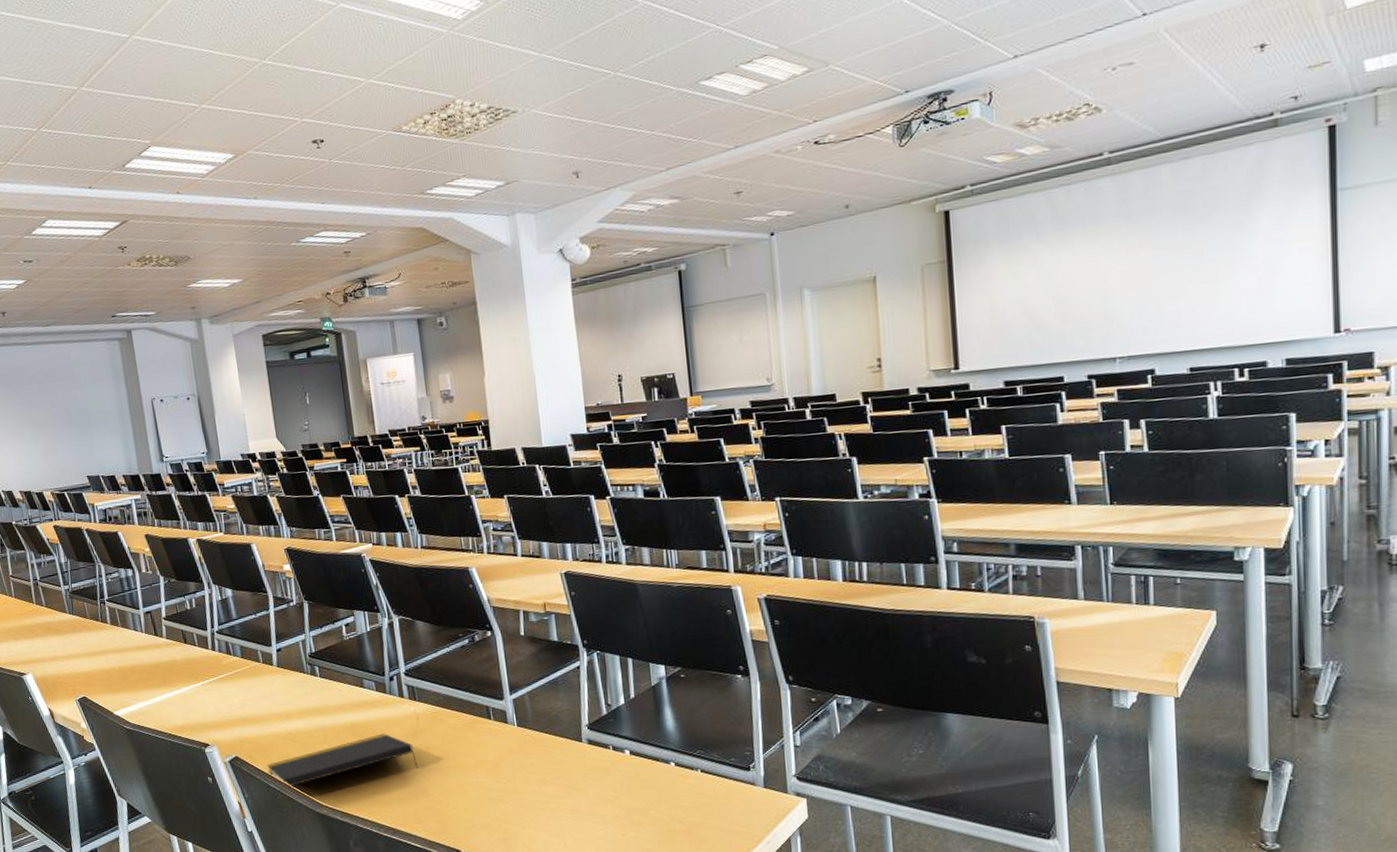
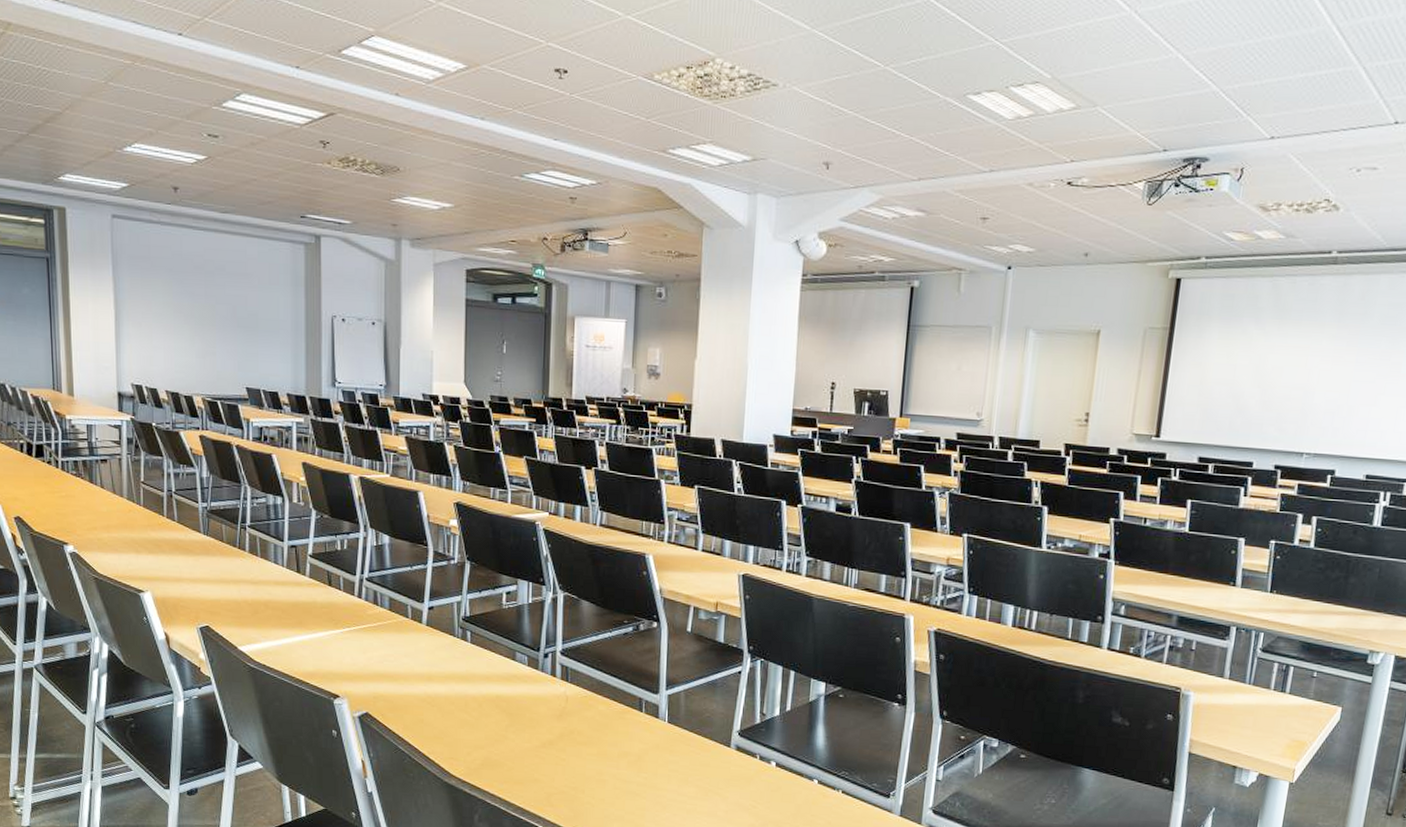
notepad: present [266,733,419,788] -> none [398,710,560,753]

